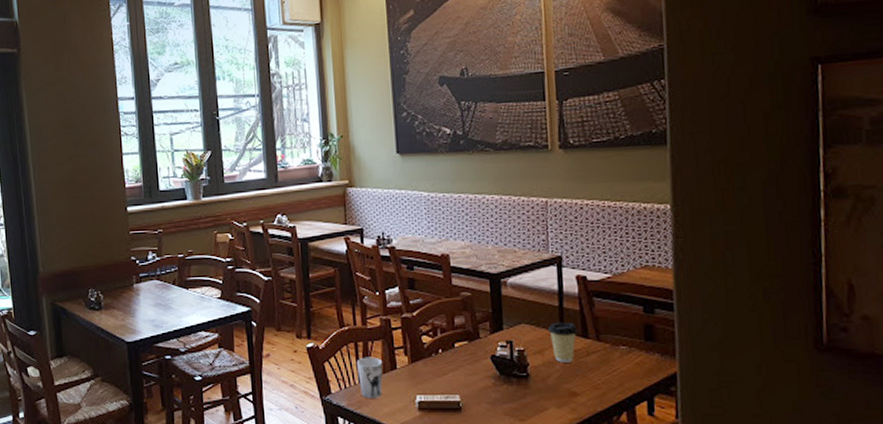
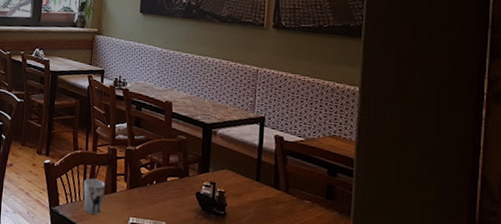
coffee cup: present [547,322,578,363] -> none [246,172,271,208]

